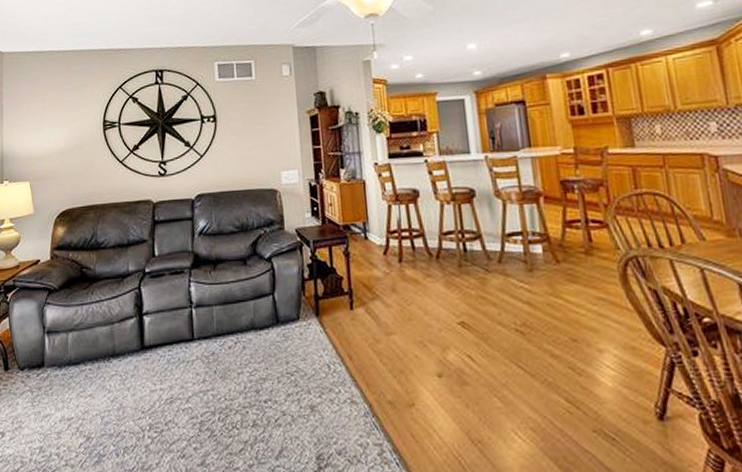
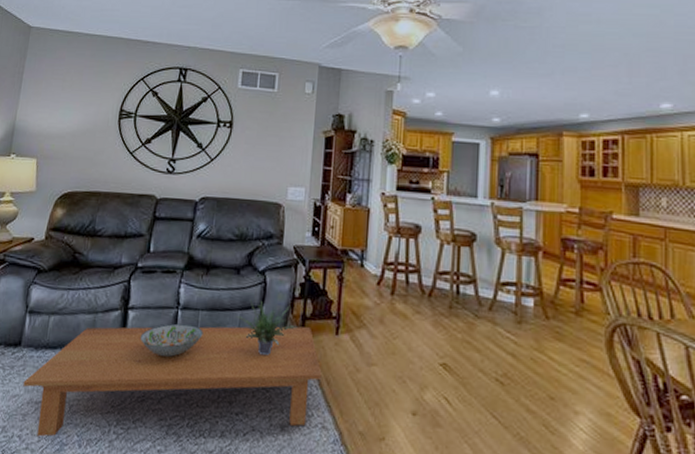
coffee table: none [53,307,343,452] -> present [23,326,322,437]
decorative bowl: none [158,321,220,356] -> present [140,323,203,357]
potted plant: none [249,287,312,341] -> present [235,300,298,356]

